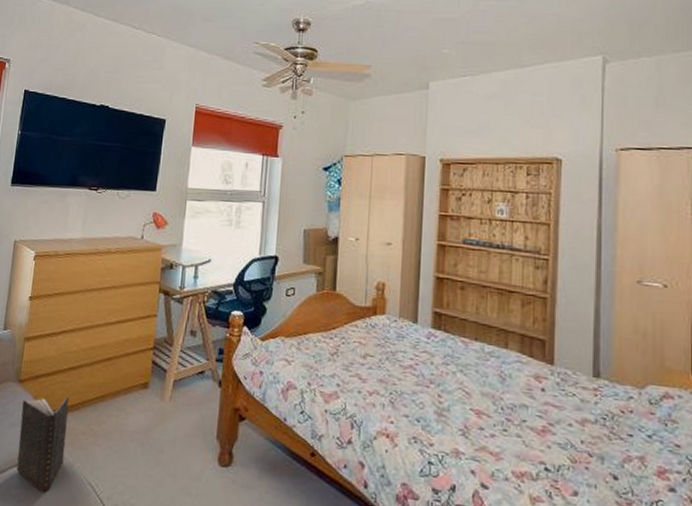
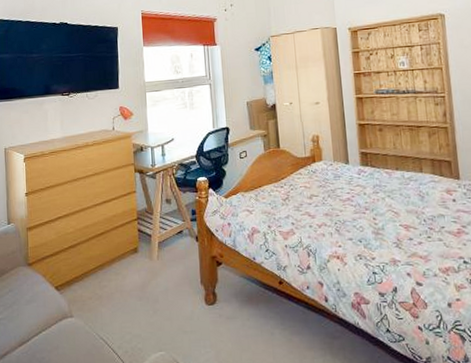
book: present [16,395,70,492] -> none [34,269,77,352]

